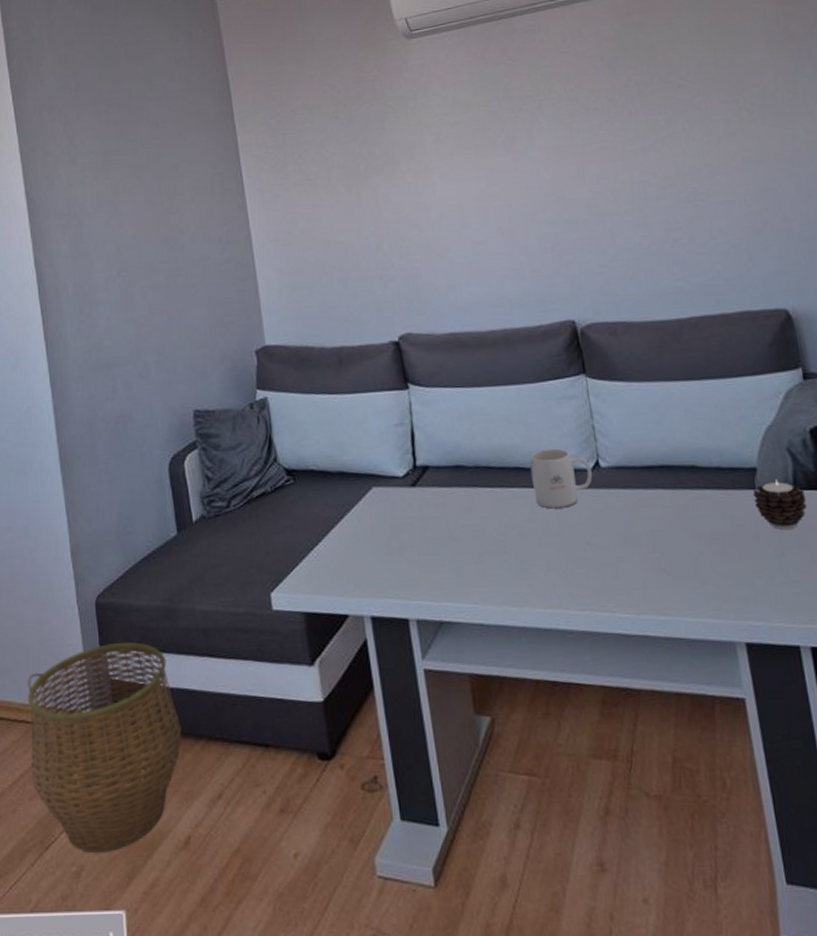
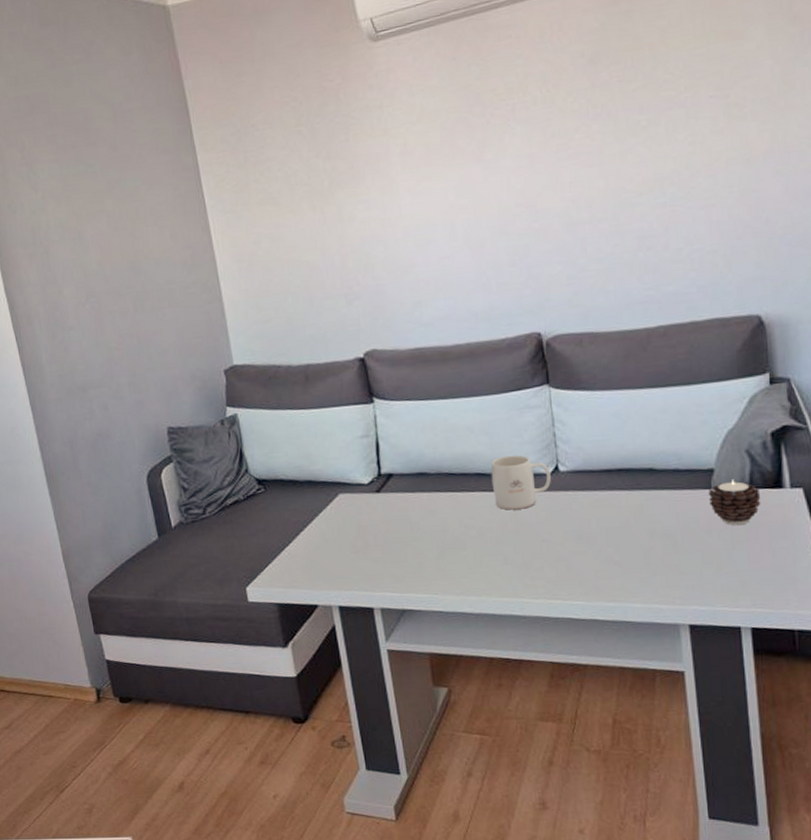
basket: present [27,642,182,852] -> none [33,629,172,794]

